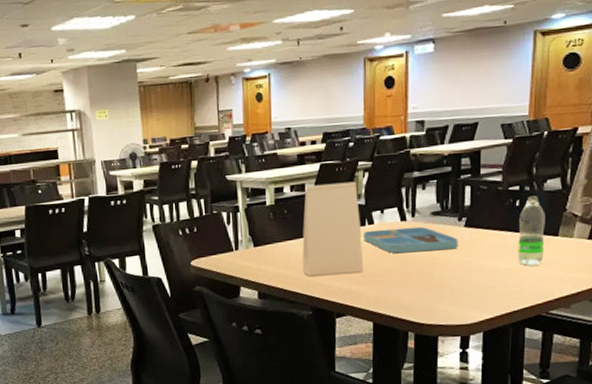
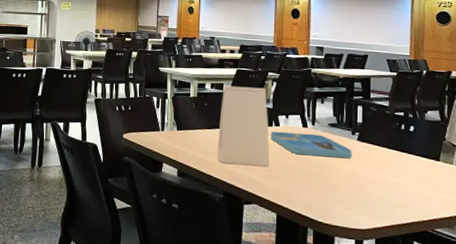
bottle: present [518,195,545,266] -> none [404,122,428,184]

